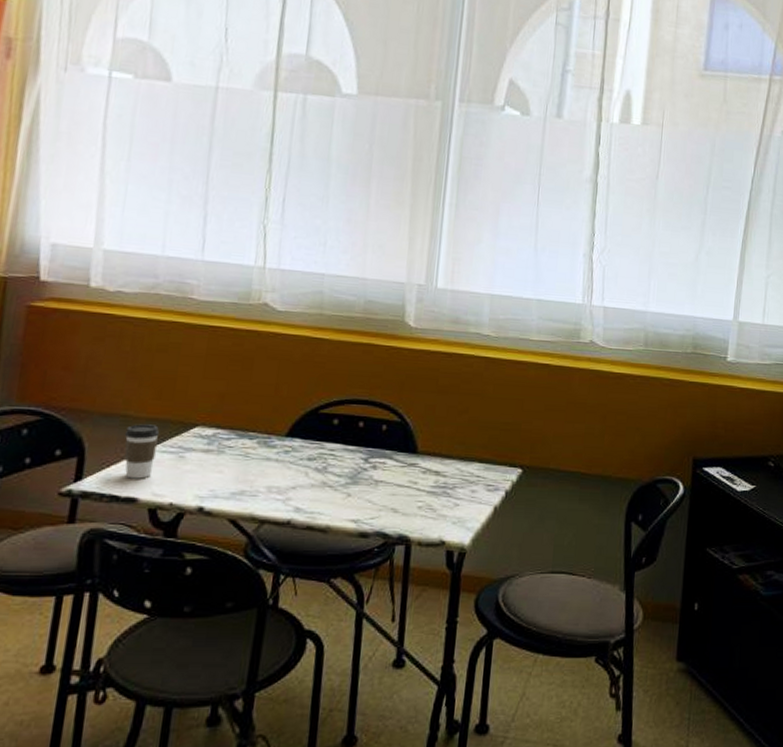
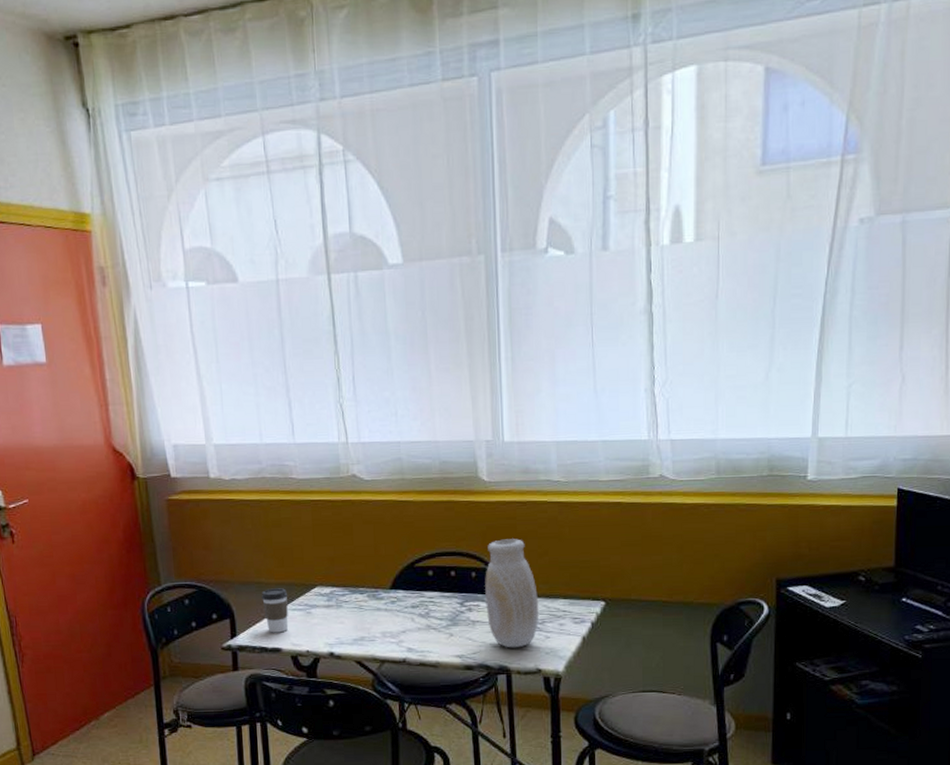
vase: none [392,391,452,515] -> present [485,539,539,648]

